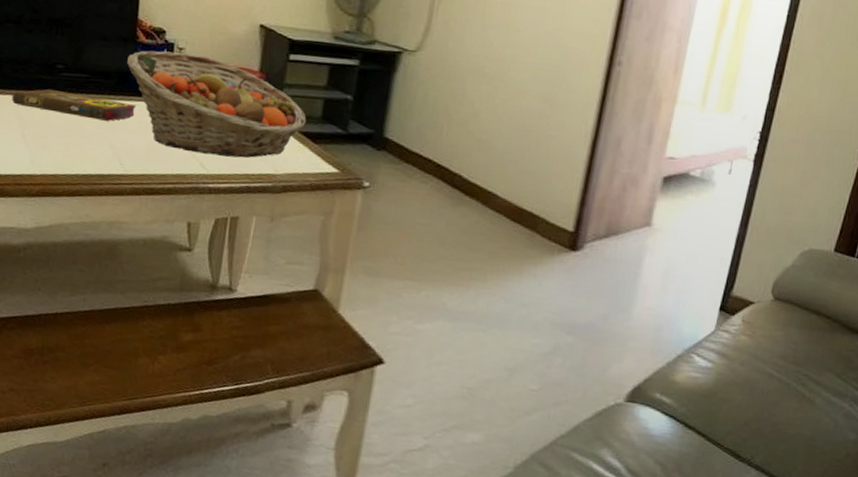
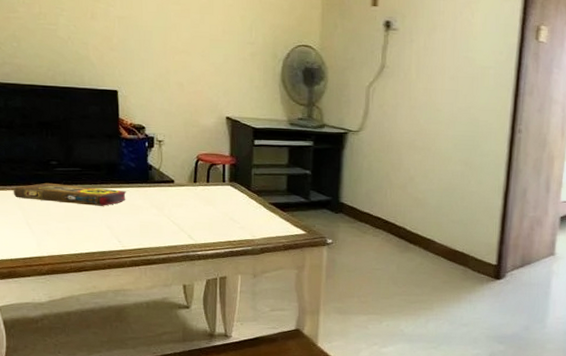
fruit basket: present [127,50,307,158] -> none [114,144,274,228]

